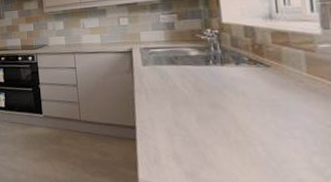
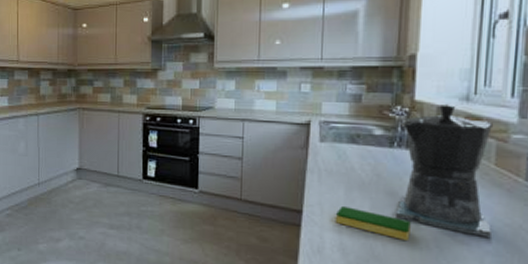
dish sponge: none [165,119,238,146] -> present [335,205,411,240]
coffee maker: none [213,22,315,139] -> present [396,103,493,237]

